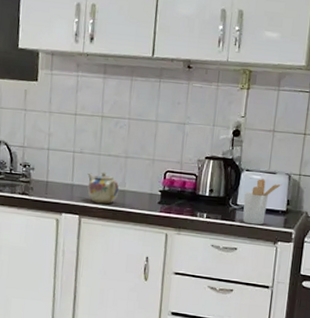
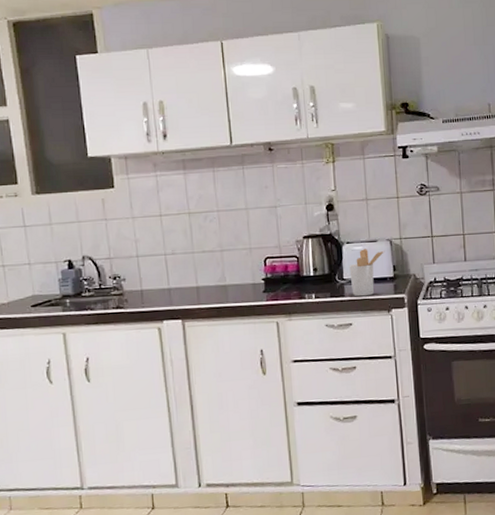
teapot: present [87,172,119,204] -> none [184,270,219,304]

